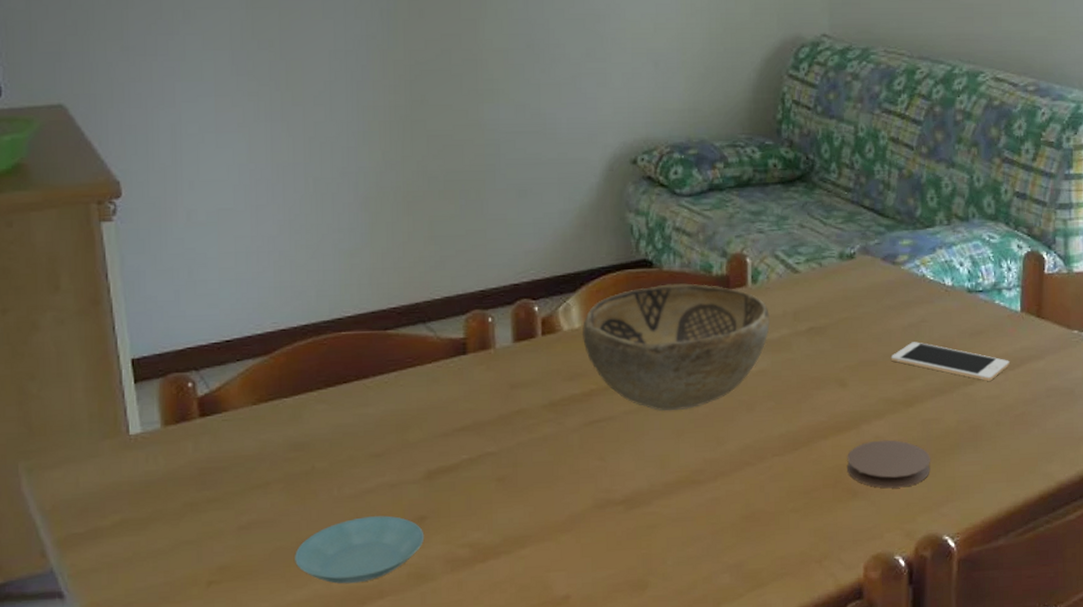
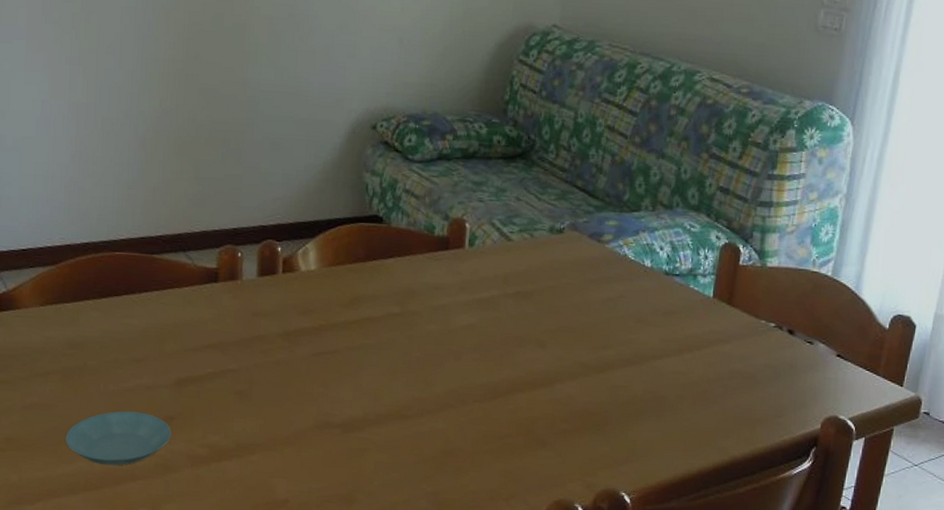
decorative bowl: present [581,283,770,411] -> none [316,239,482,352]
coaster: present [847,439,930,489] -> none [539,399,616,444]
cell phone: present [890,342,1010,381] -> none [588,314,698,358]

